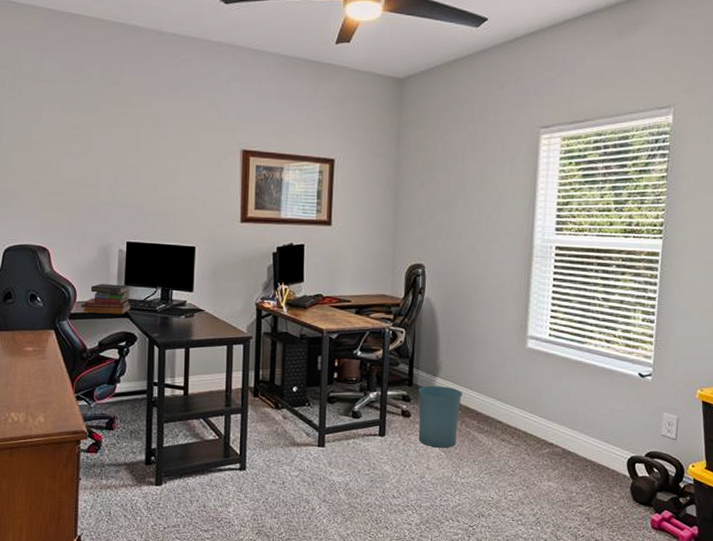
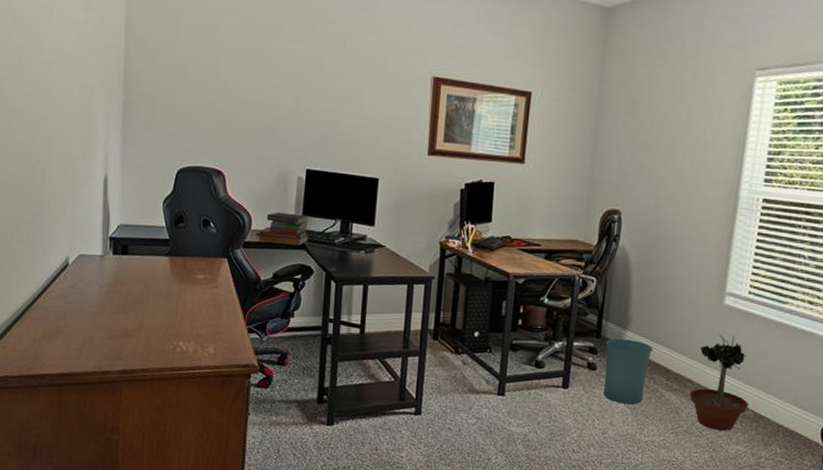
potted tree: none [500,376,557,468] -> present [689,335,749,431]

